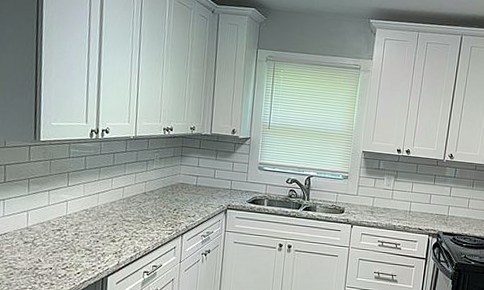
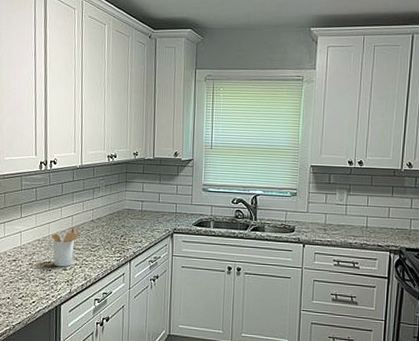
utensil holder: none [100,198,132,239] -> present [52,227,81,267]

